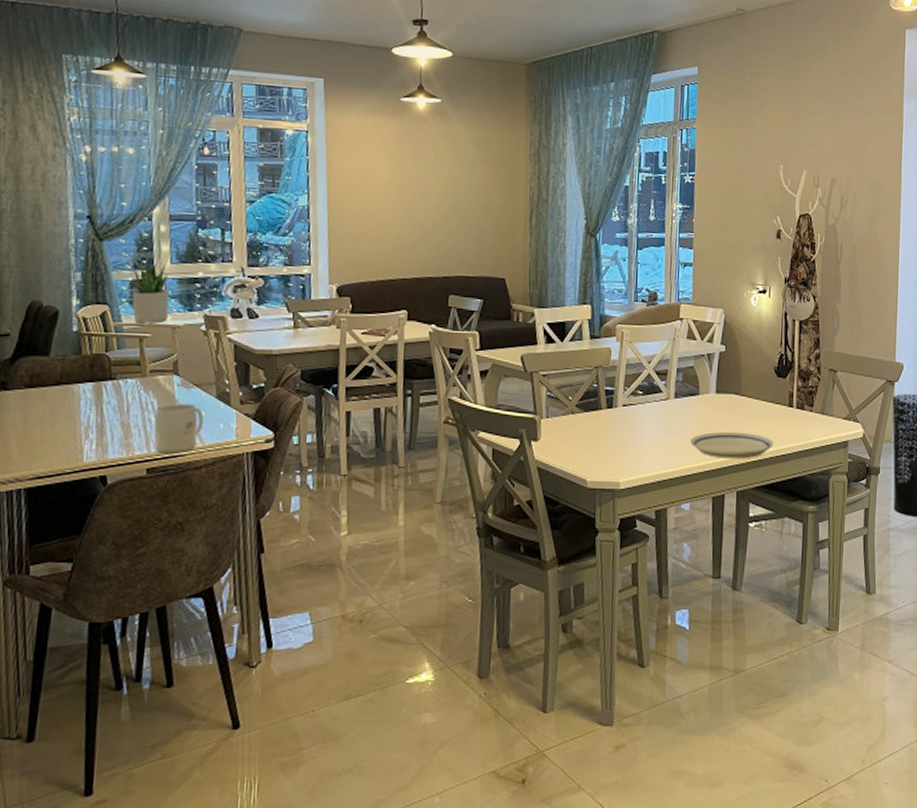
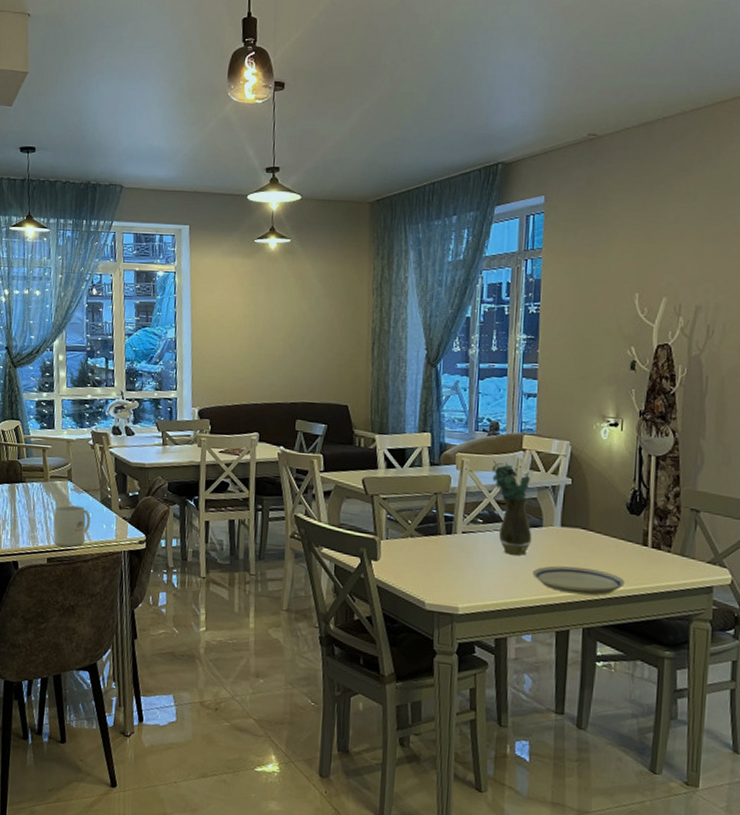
planter: present [131,261,169,324] -> none [37,385,65,437]
vase: none [651,330,690,425] -> present [492,460,532,556]

